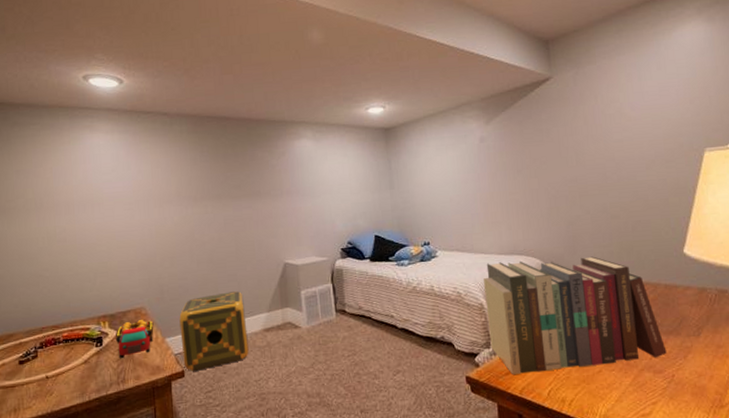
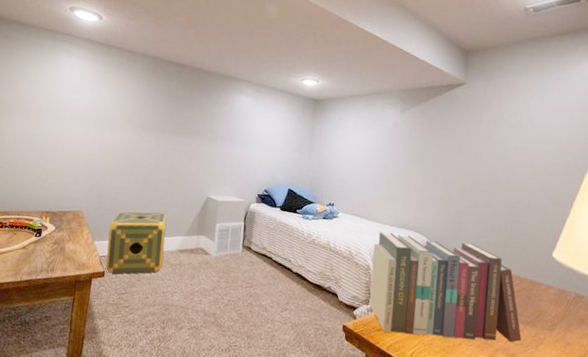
toy truck: present [115,320,154,359] -> none [52,221,87,251]

